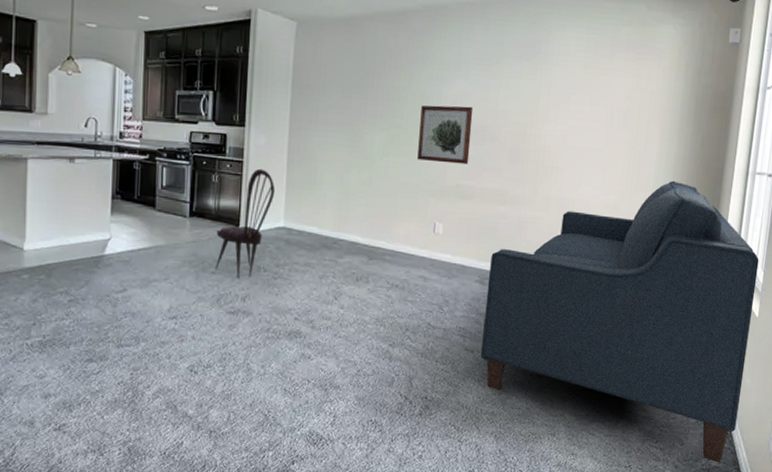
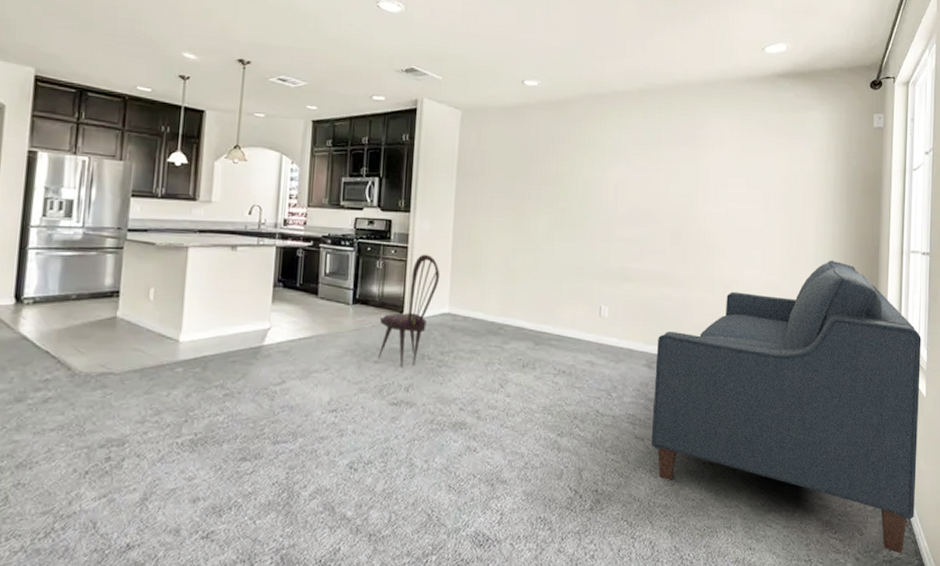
wall art: present [417,105,474,164] -> none [581,189,635,247]

